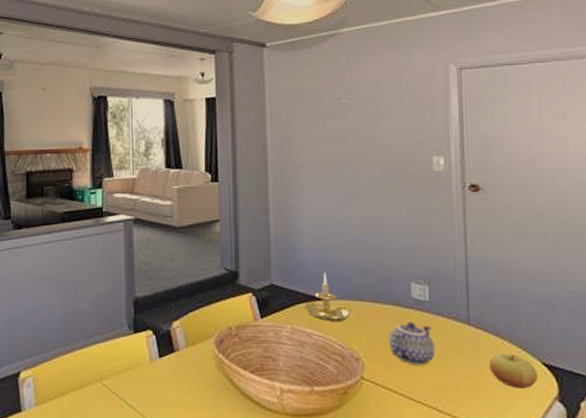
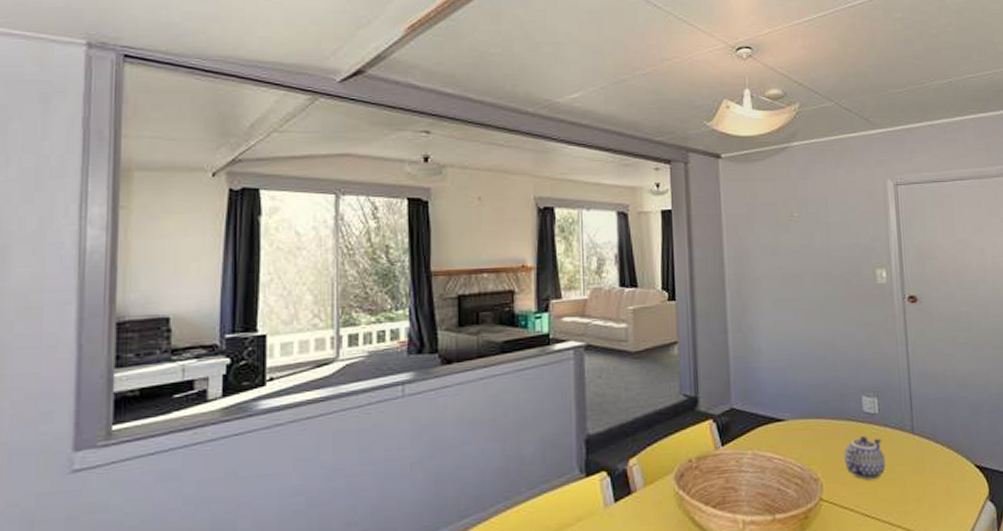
candle holder: present [304,272,352,322] -> none [764,391,810,443]
apple: present [488,353,538,389] -> none [931,459,972,493]

